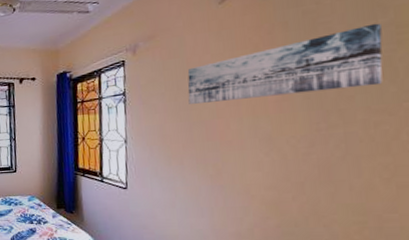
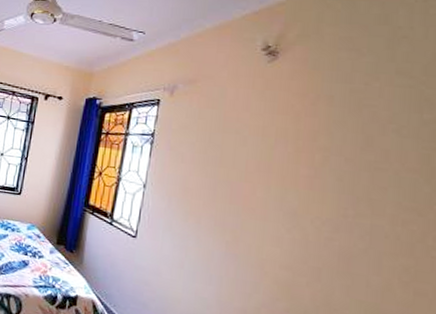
wall art: present [187,23,383,104] -> none [218,117,425,182]

